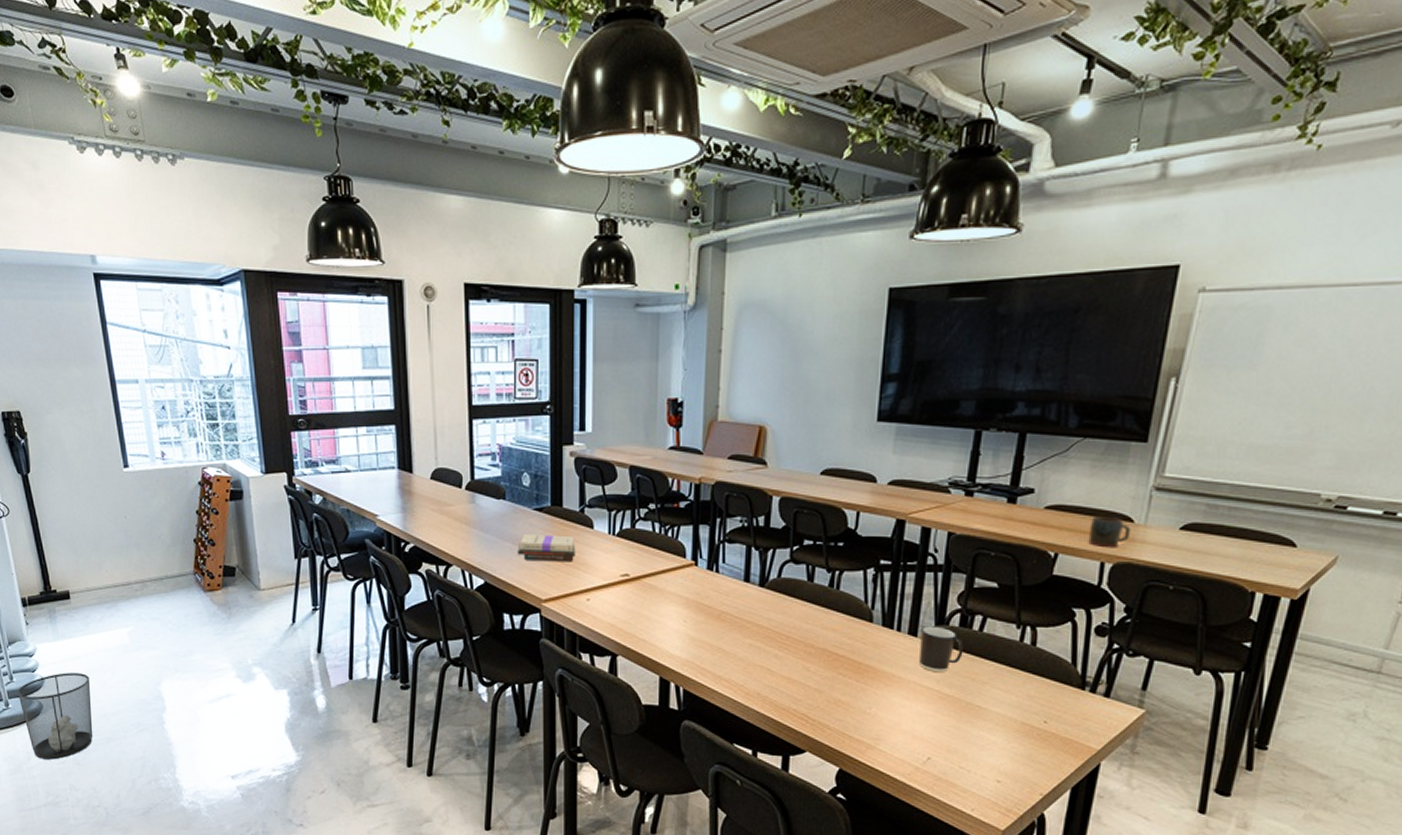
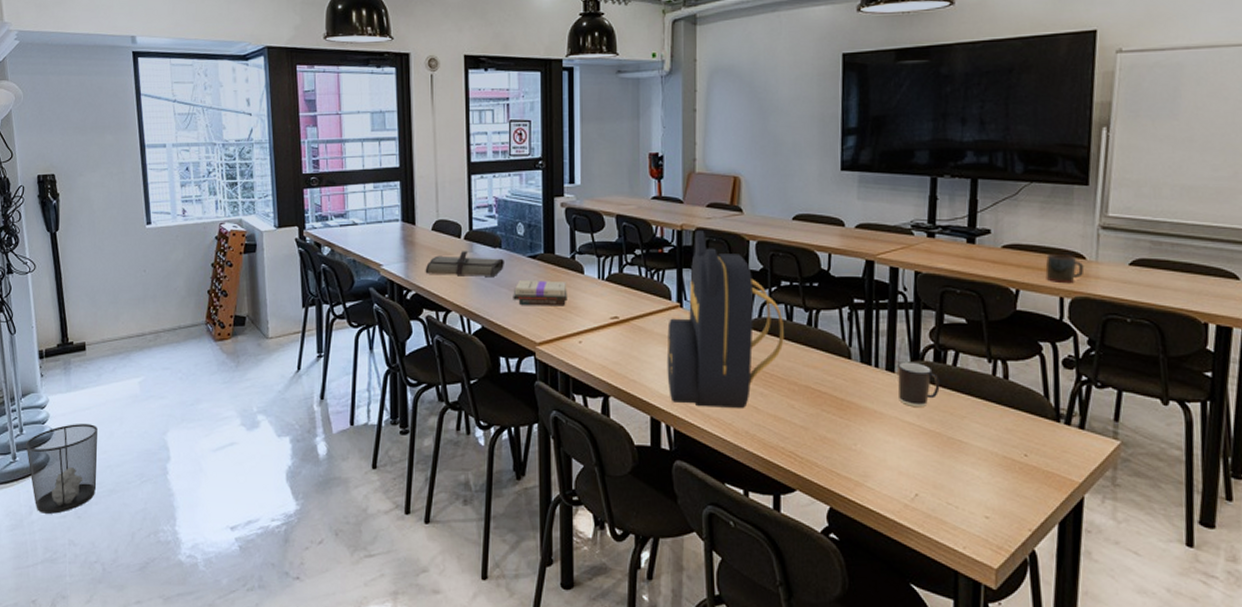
tool roll: none [424,501,508,531] -> present [425,250,504,278]
backpack: none [678,484,804,670] -> present [666,231,784,408]

